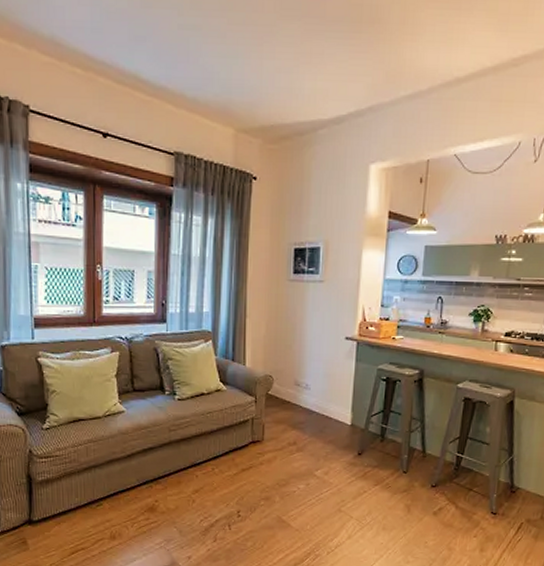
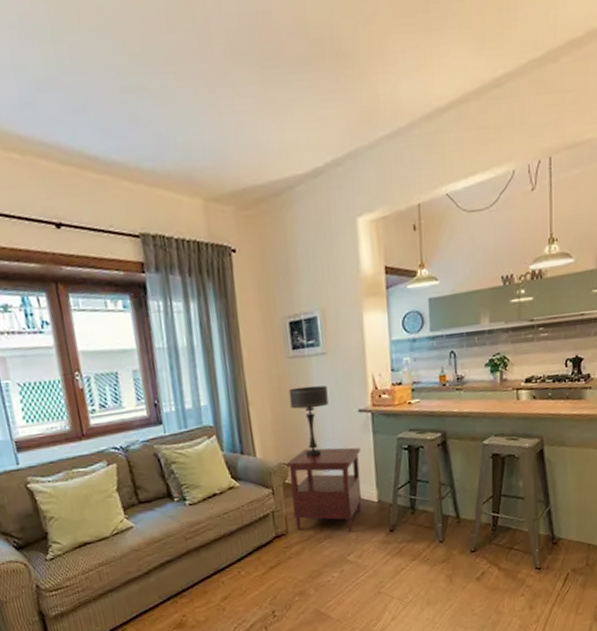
side table: none [271,365,342,449] -> present [285,447,362,532]
table lamp: none [284,308,320,374] -> present [288,385,329,457]

